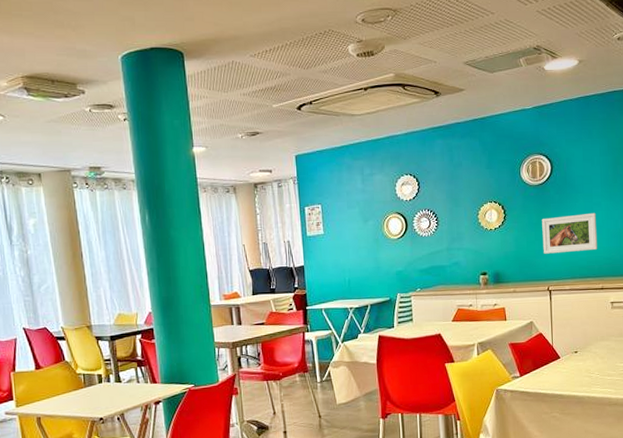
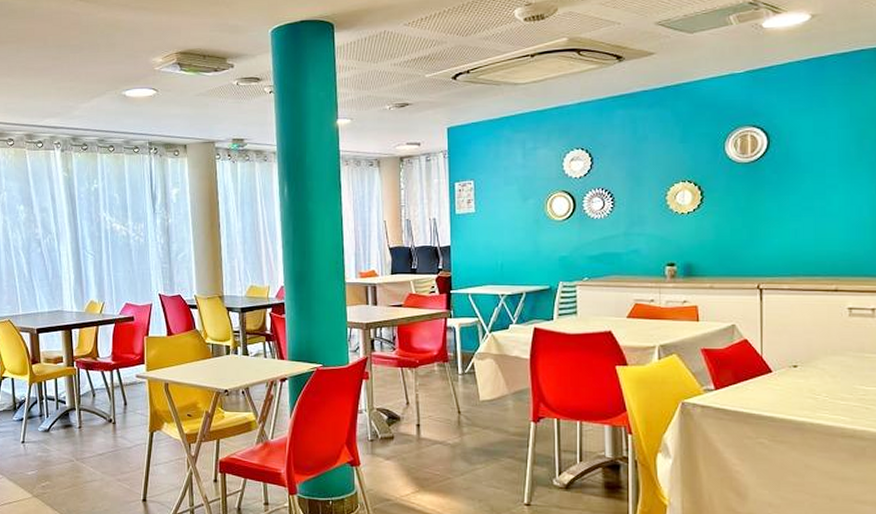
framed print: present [542,212,598,254] -> none [752,196,831,245]

